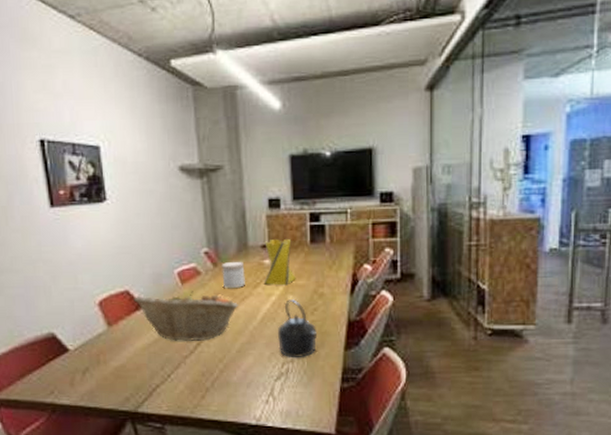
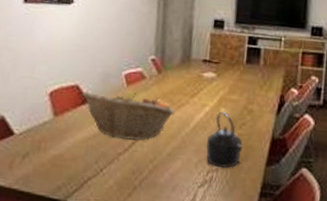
jar: present [222,261,245,288] -> none [164,70,185,95]
vase: present [264,239,296,286] -> none [201,56,230,99]

